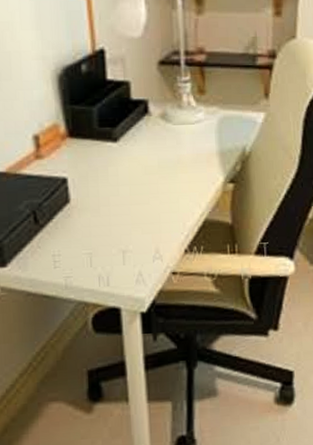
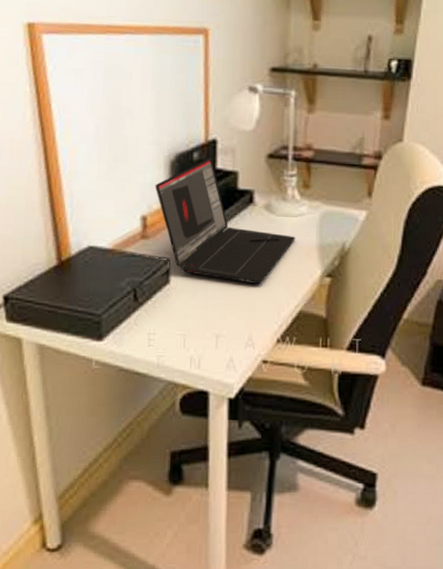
laptop: none [44,69,195,197] -> present [155,158,296,285]

